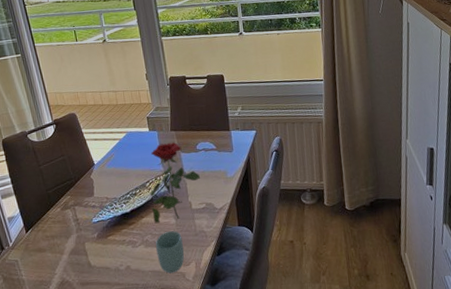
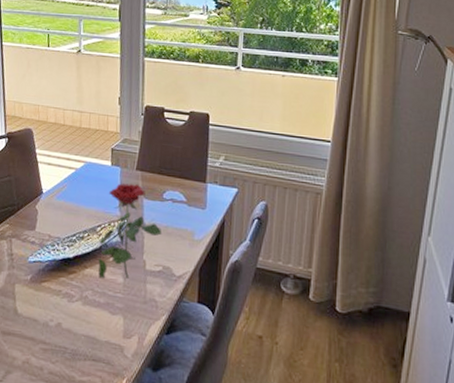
cup: present [155,231,184,274] -> none [94,291,128,344]

